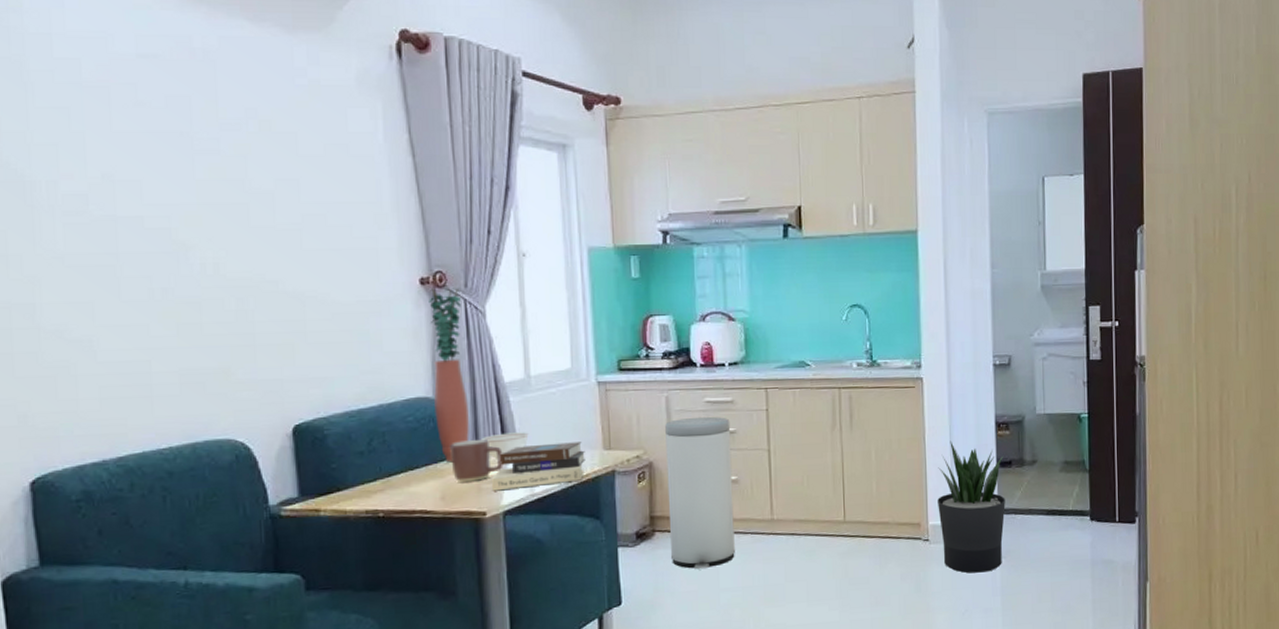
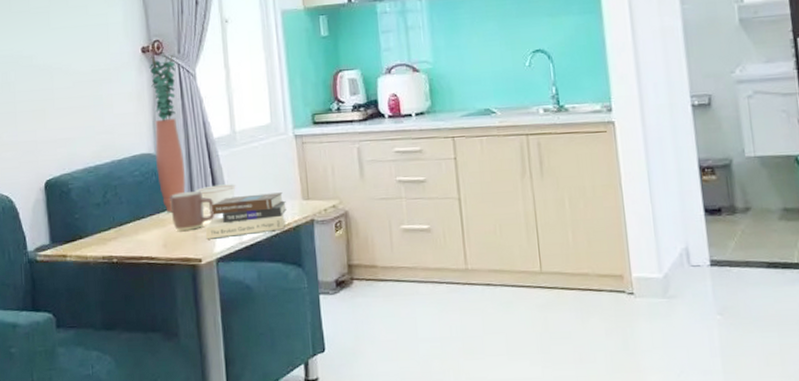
pedal bin: present [665,416,735,570] -> none [358,166,431,319]
planter: present [938,441,1006,573] -> none [638,187,719,331]

